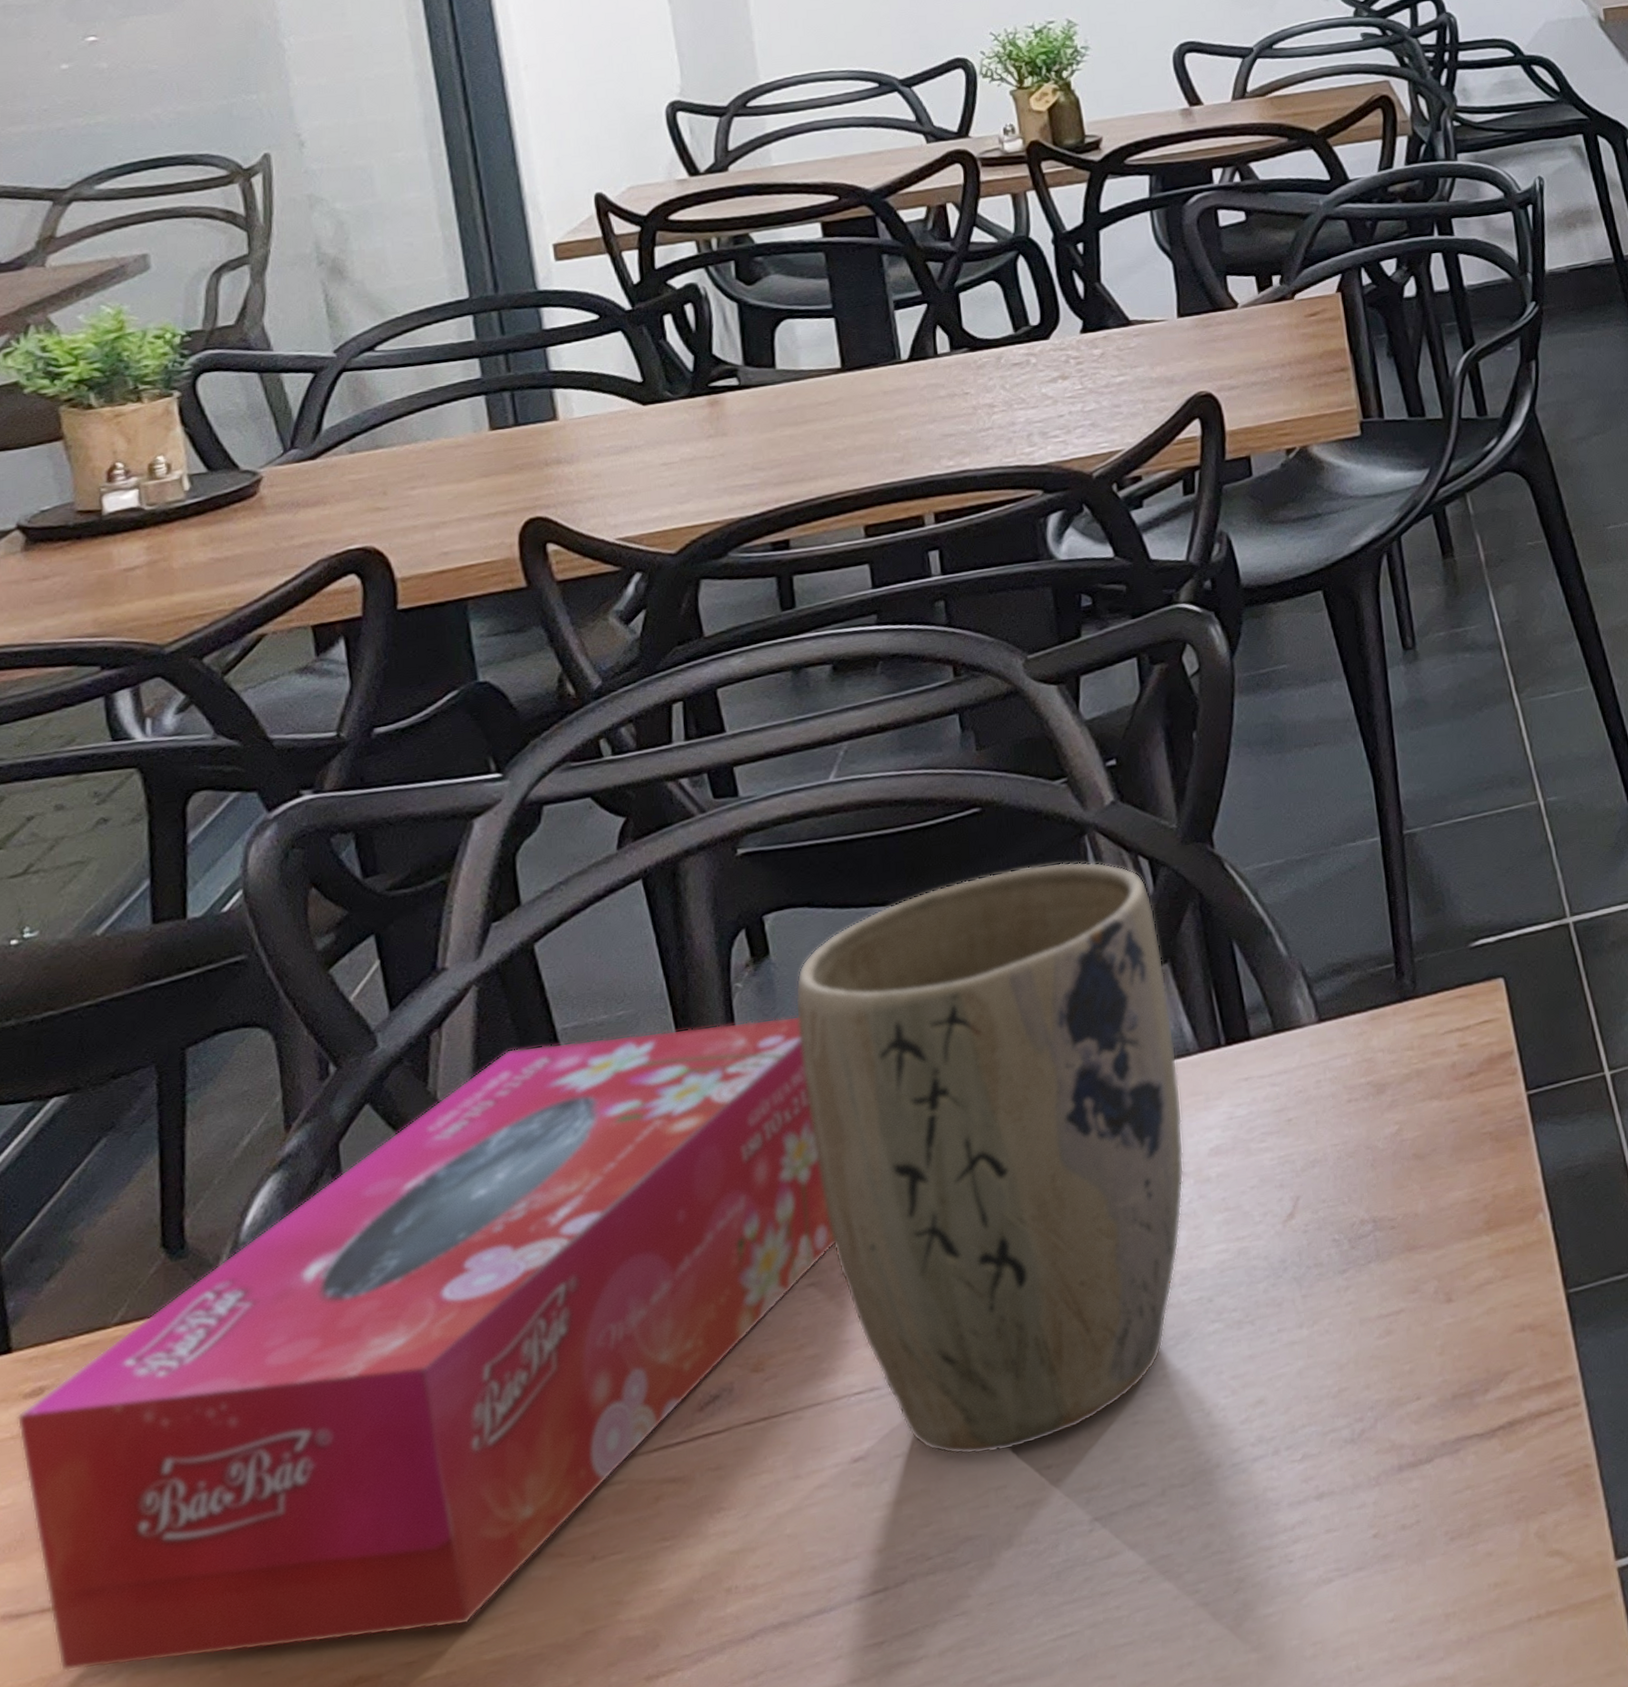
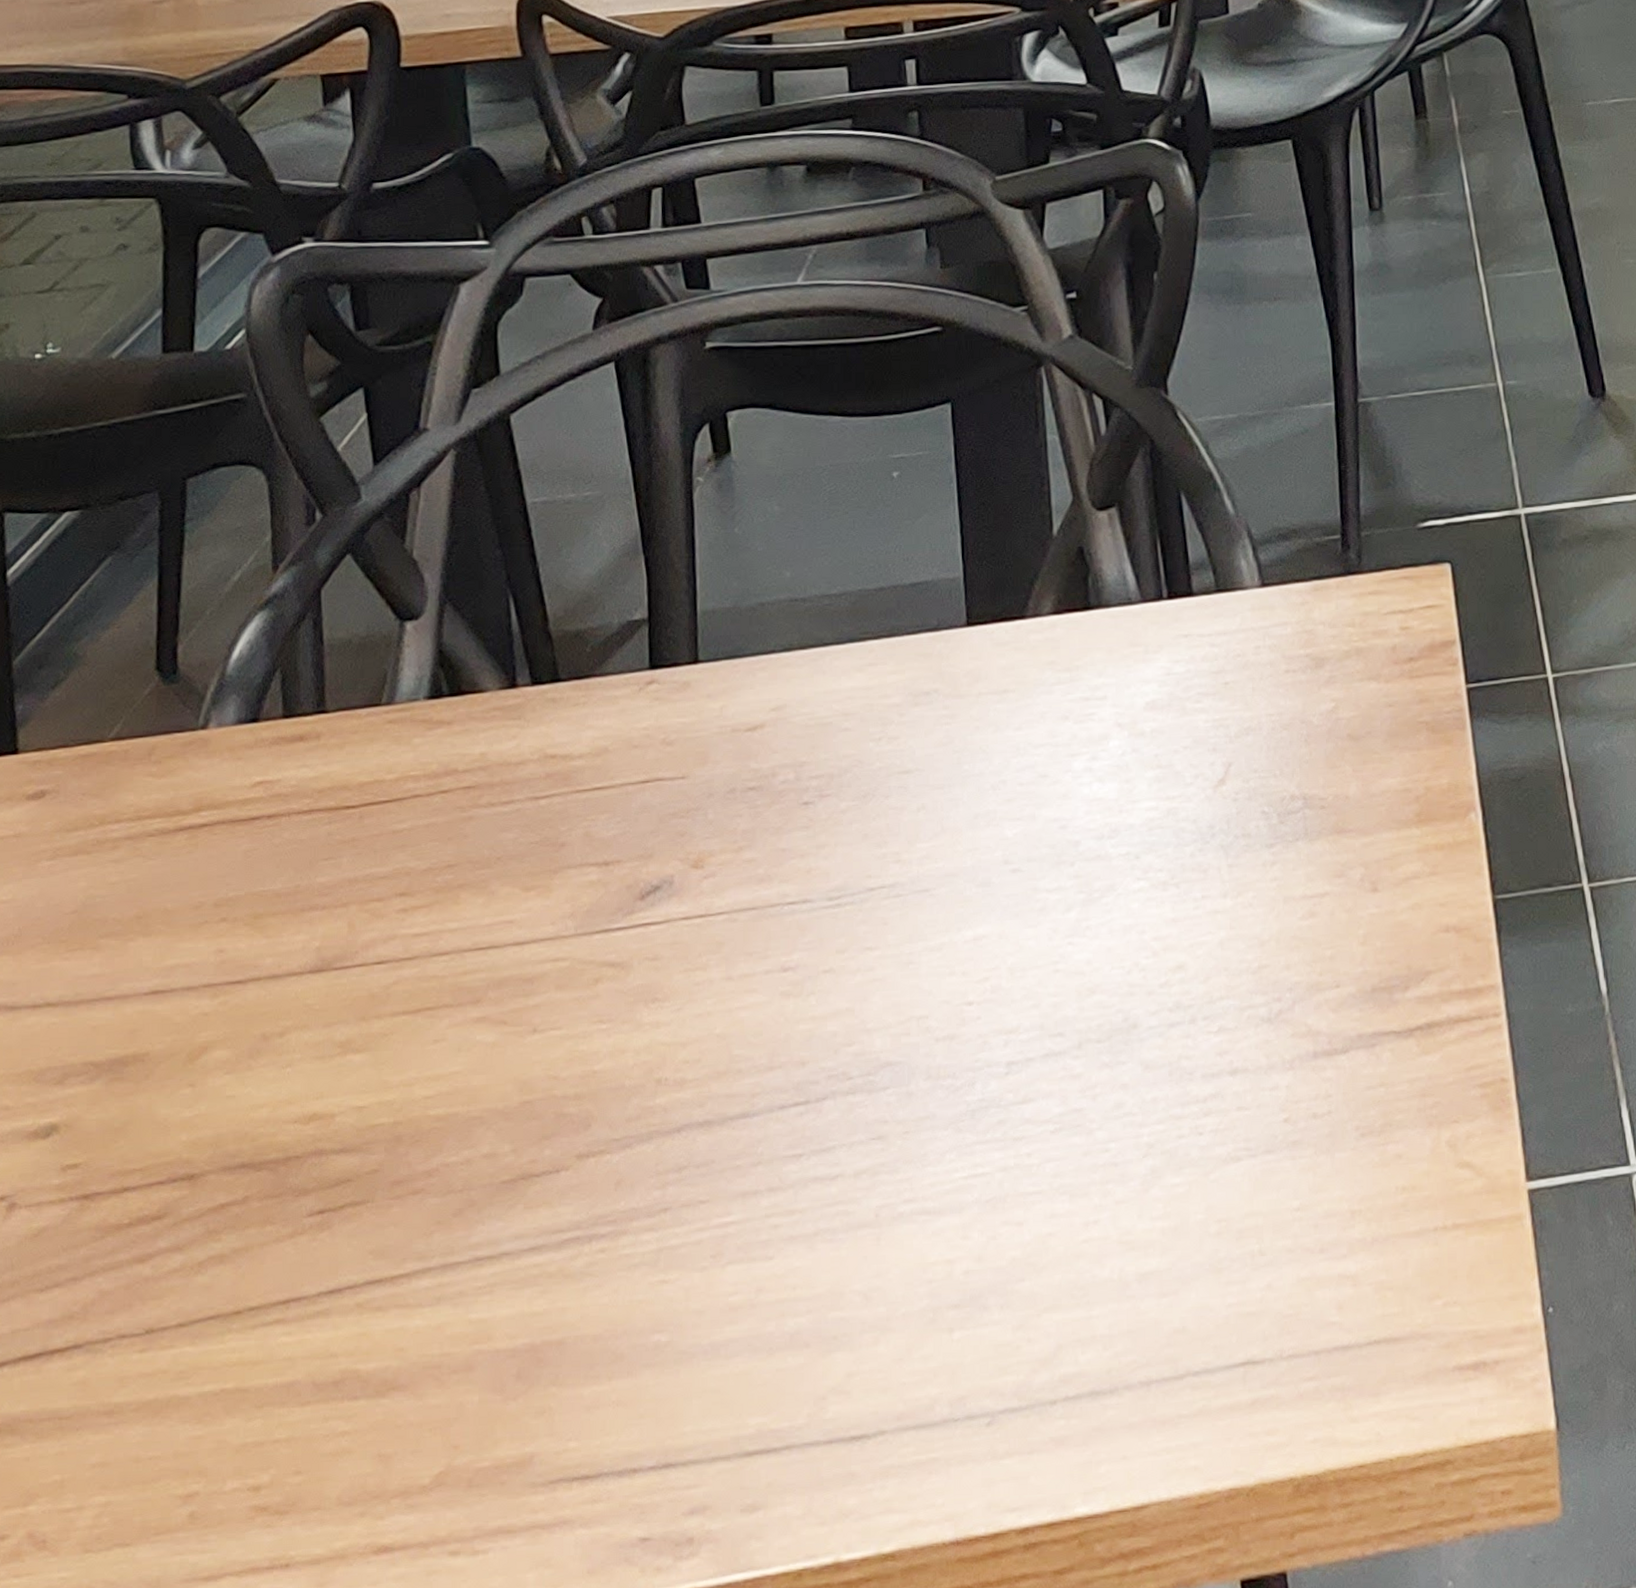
tissue box: present [17,1016,834,1672] -> none [20,516,777,1078]
plant pot: present [795,861,1184,1455] -> none [752,391,1121,981]

